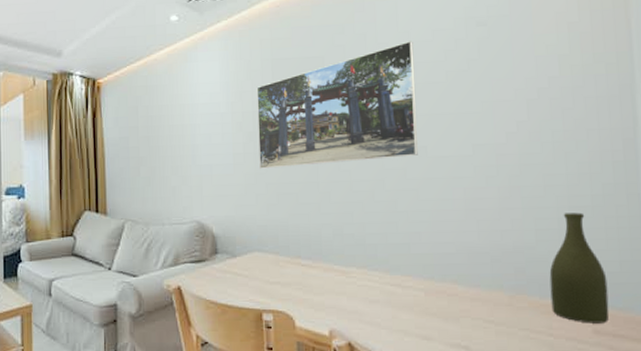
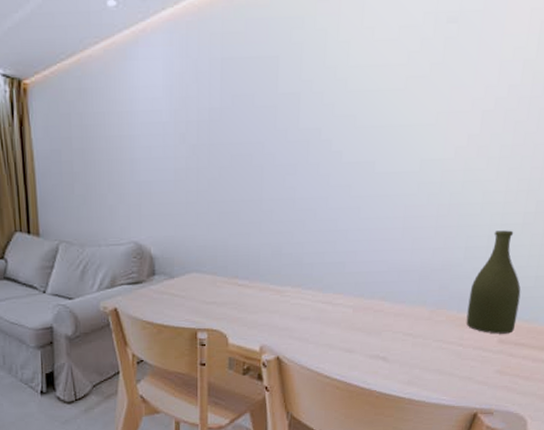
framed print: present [256,41,418,169] -> none [202,39,377,186]

